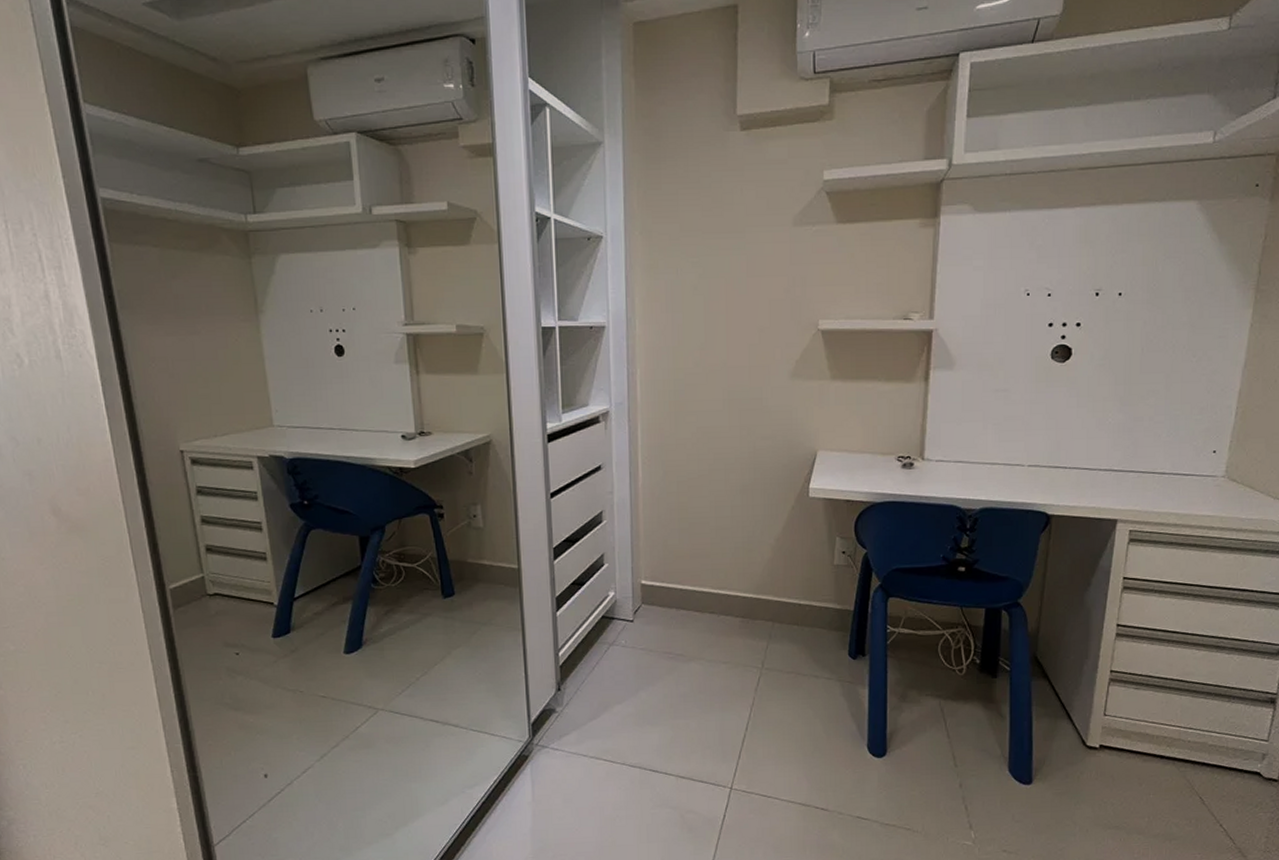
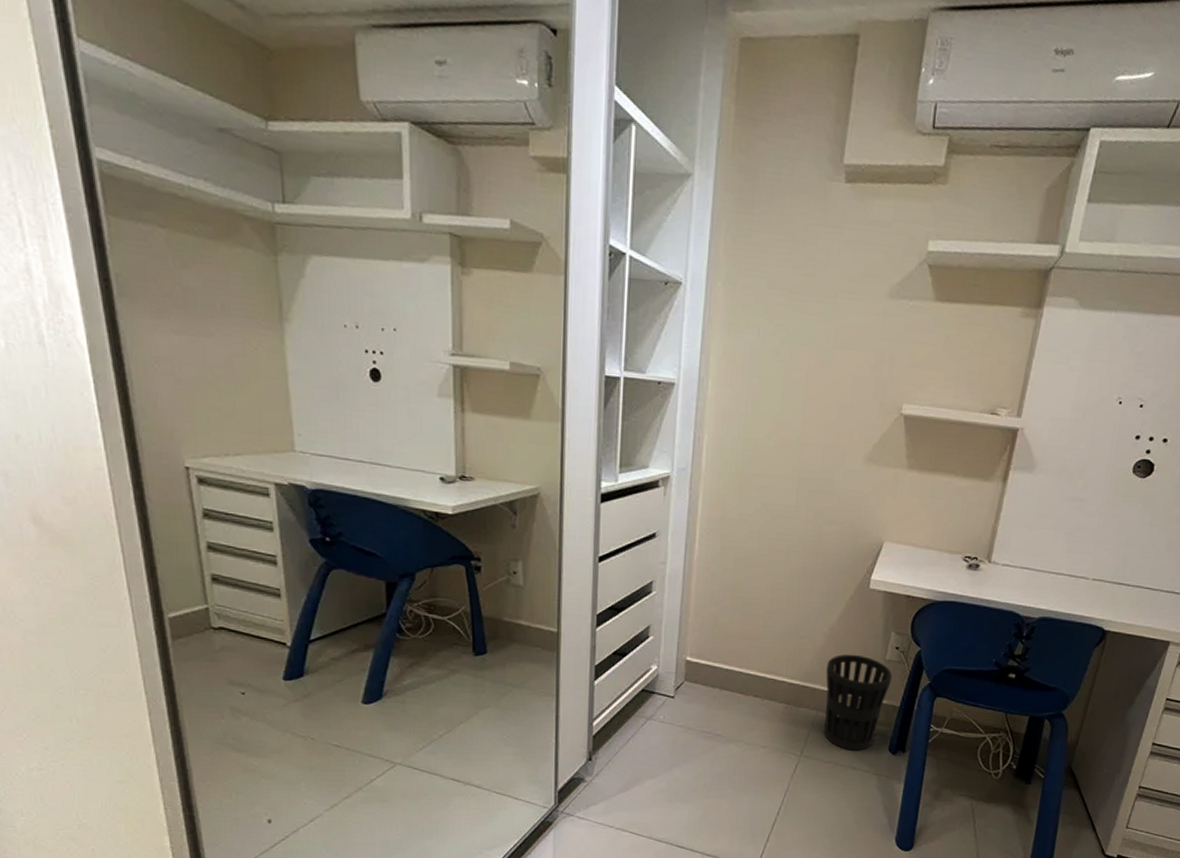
wastebasket: none [777,562,842,659] -> present [824,654,893,751]

